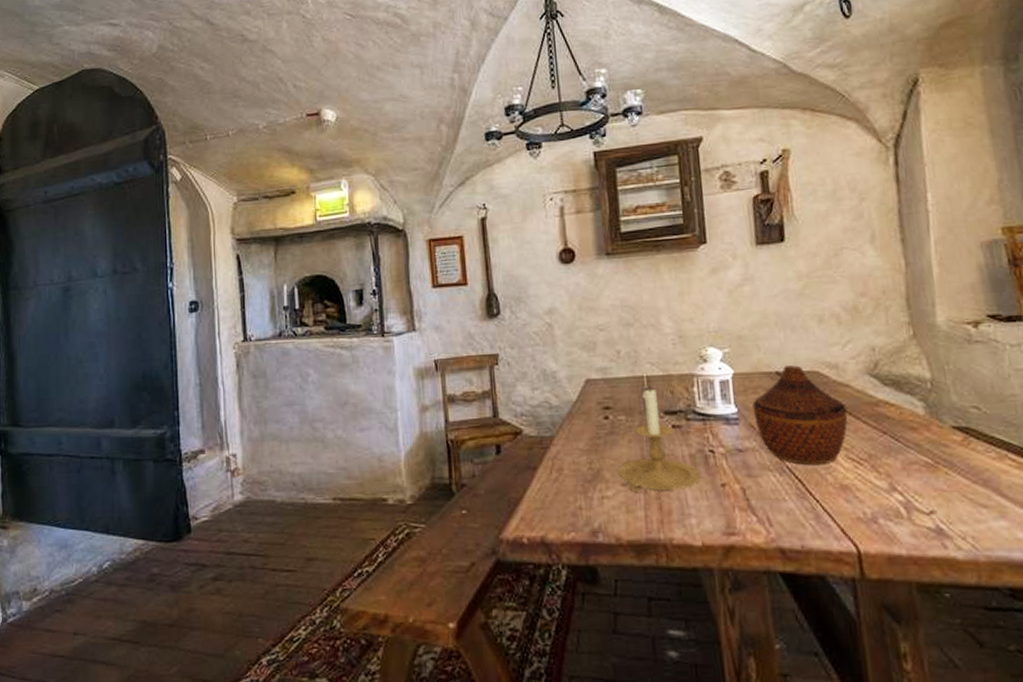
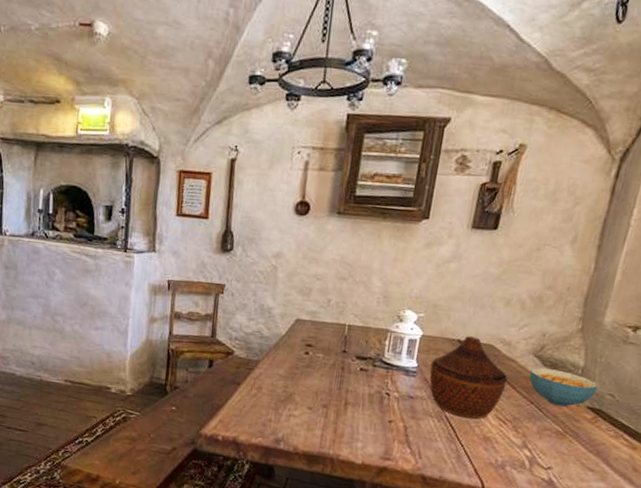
candle holder: present [618,385,702,492] -> none [307,333,375,419]
cereal bowl: none [870,388,956,432] -> present [529,367,598,407]

